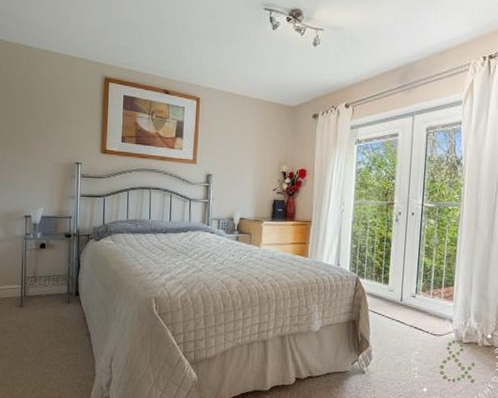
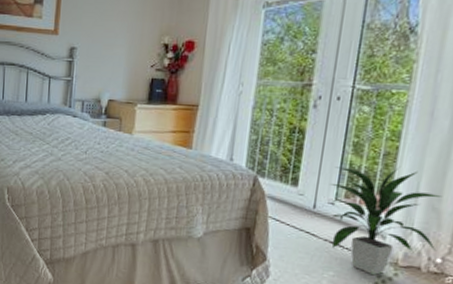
indoor plant: none [412,266,488,351] -> present [330,167,443,275]

